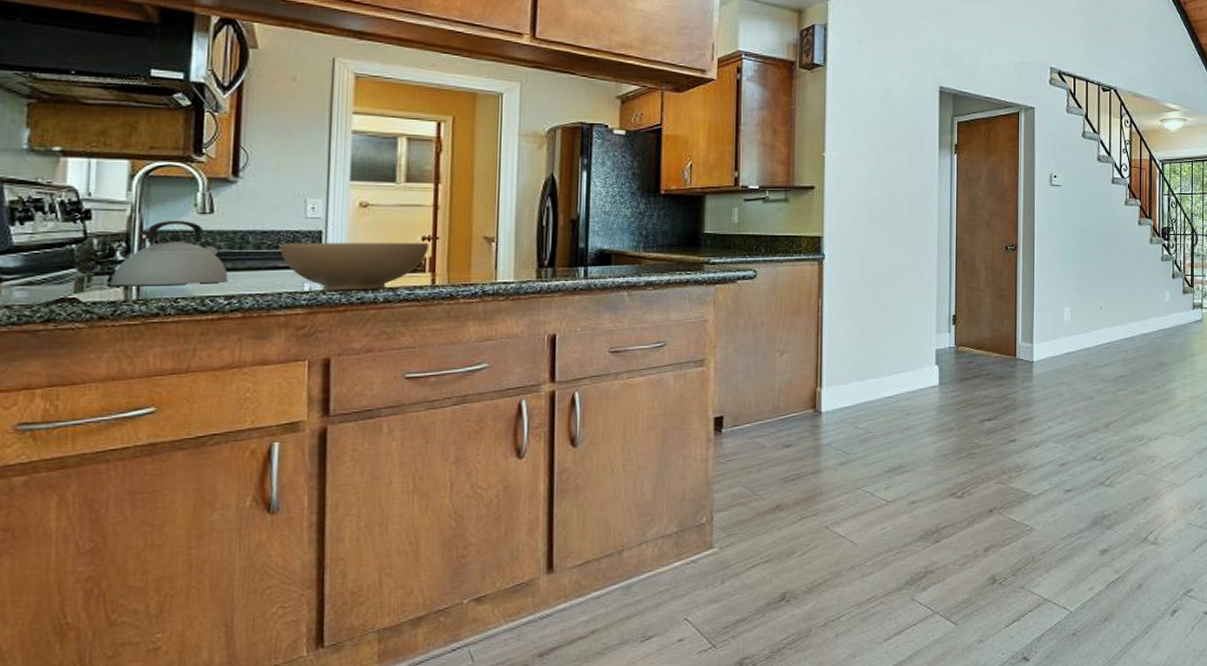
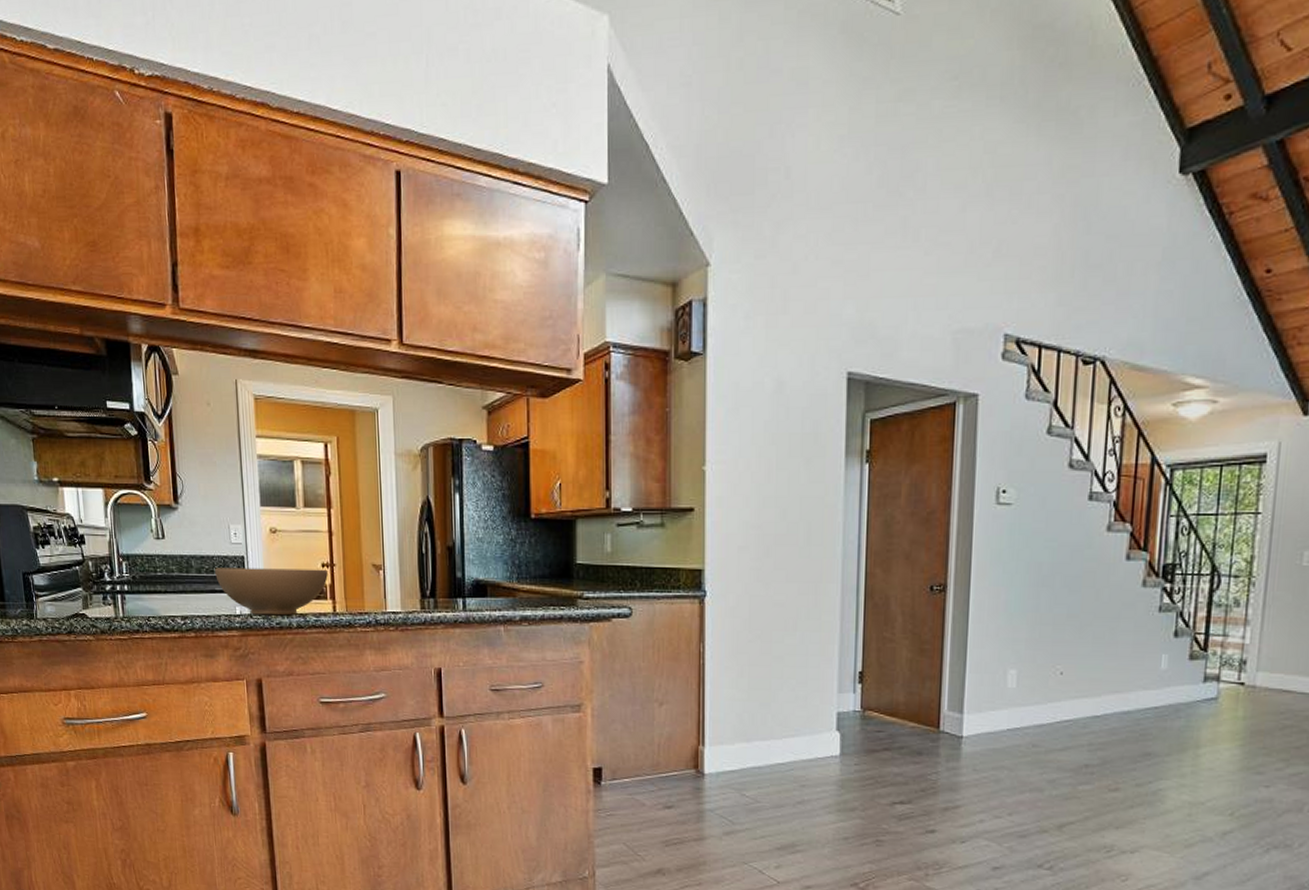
kettle: present [110,220,229,287] -> none [104,544,182,605]

